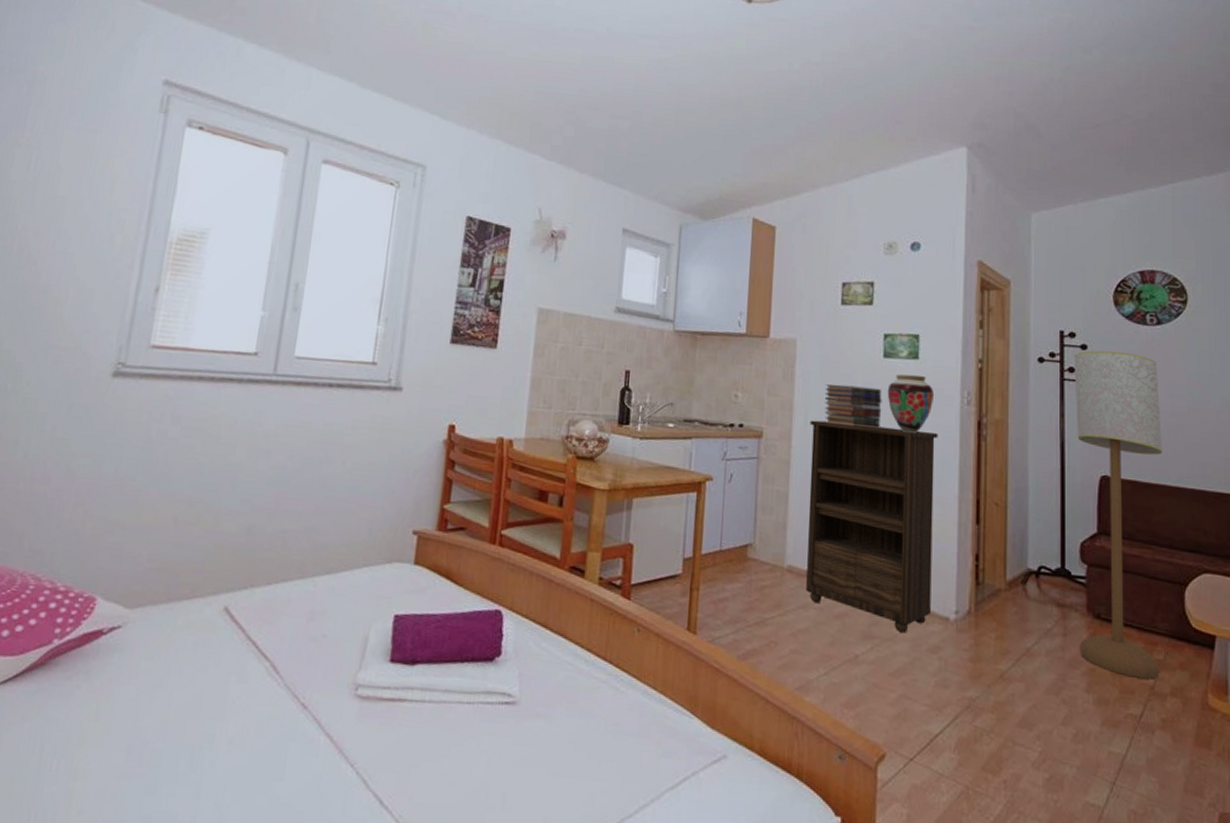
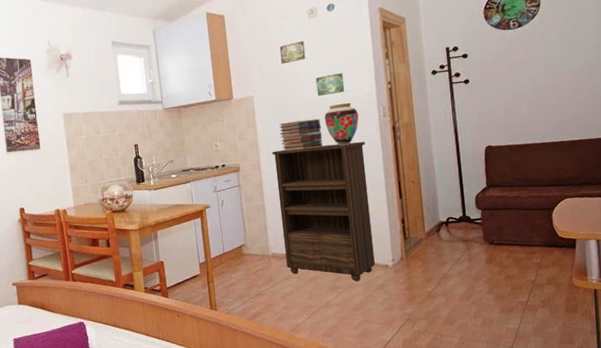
floor lamp: present [1074,350,1162,680] -> none [458,53,538,278]

